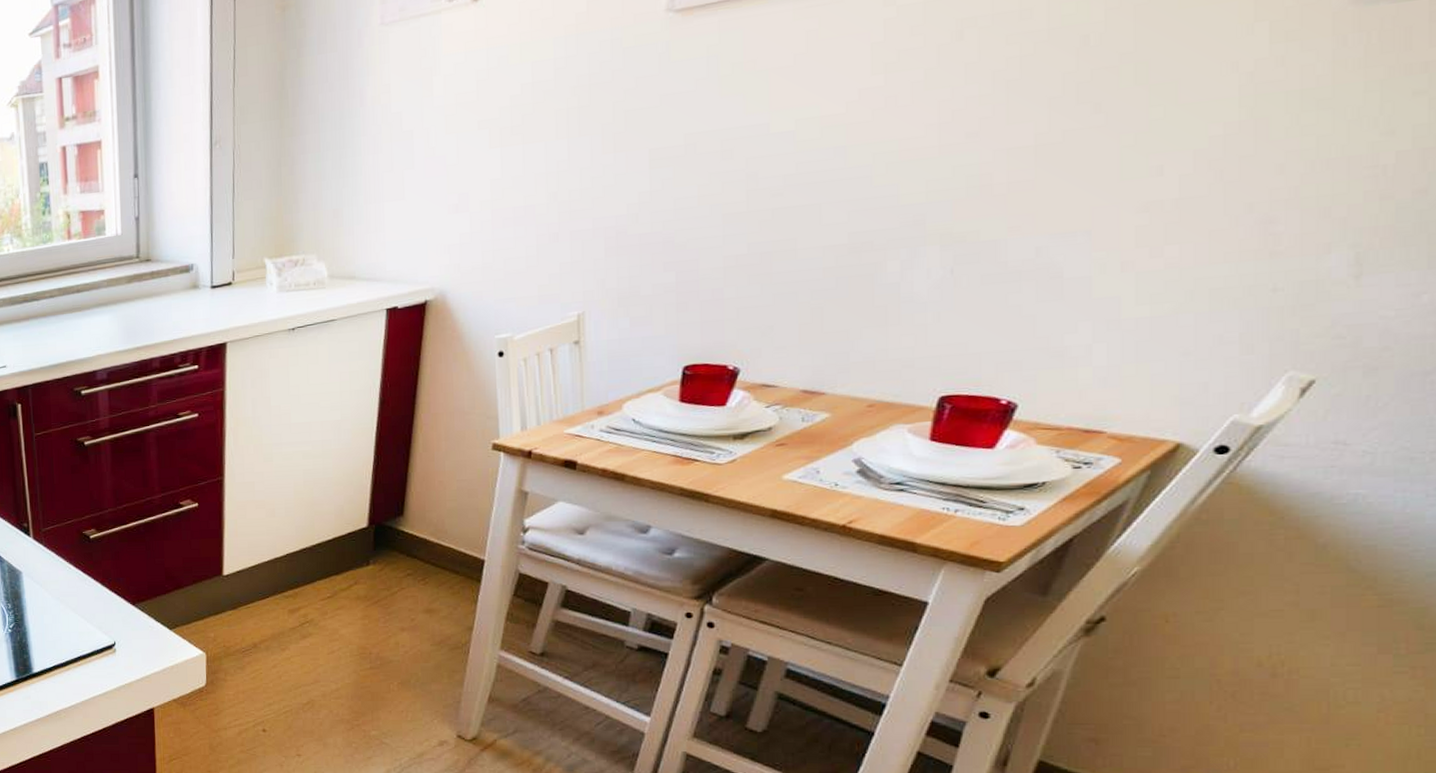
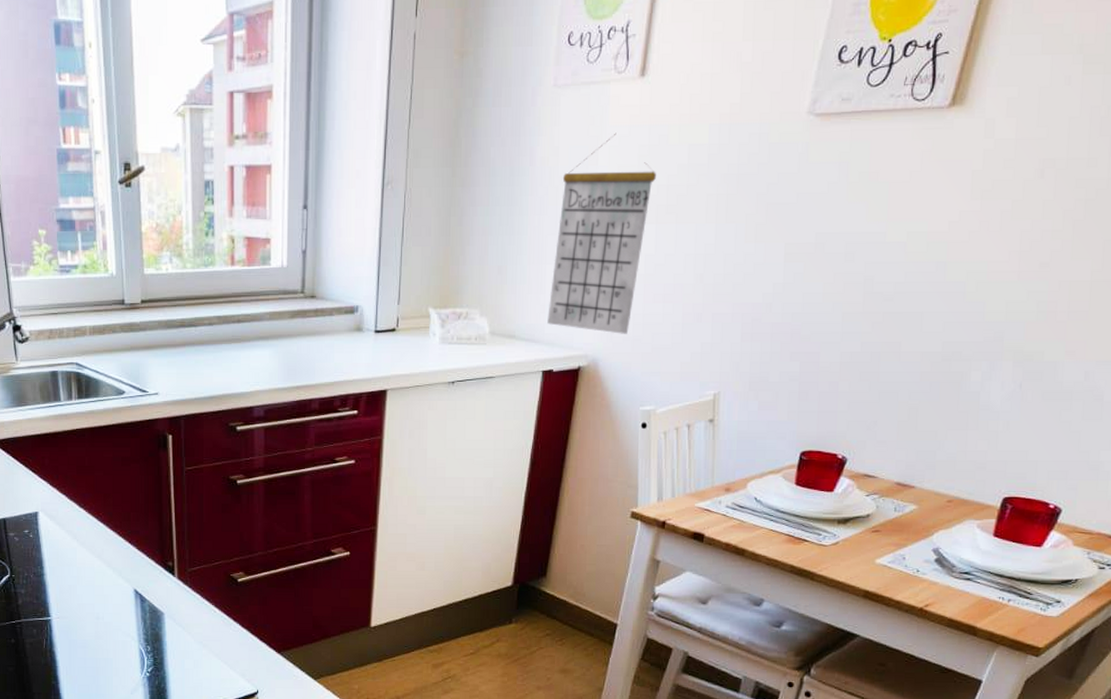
calendar: none [388,61,497,264] -> present [547,133,656,334]

